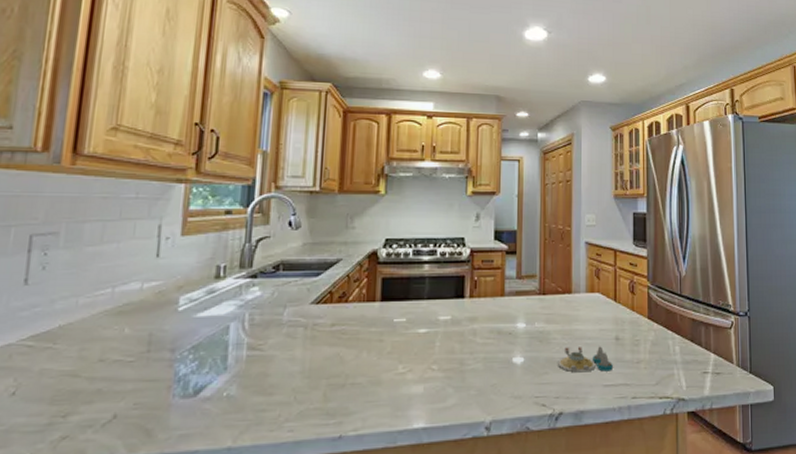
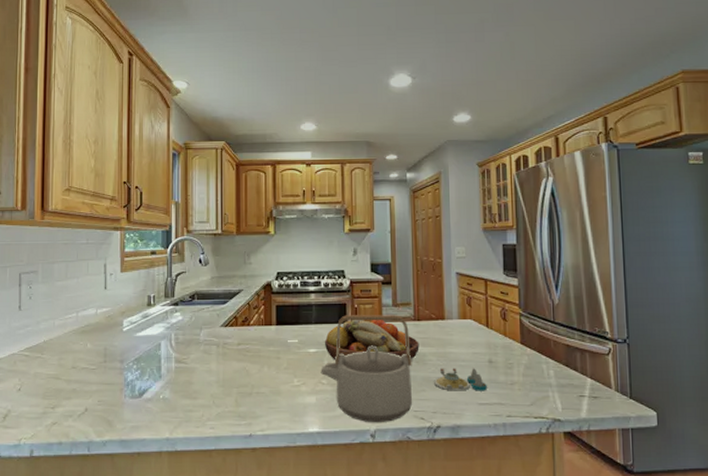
teapot: none [431,288,535,414] -> present [320,315,413,423]
fruit bowl: none [438,293,544,342] -> present [325,319,419,361]

